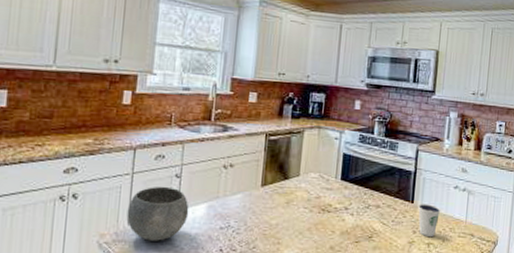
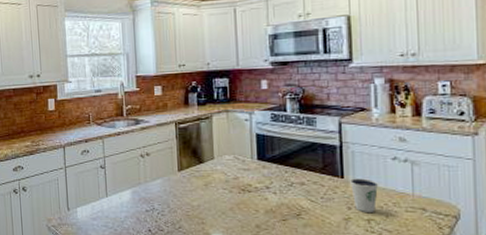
bowl: present [127,186,189,241] -> none [65,176,117,224]

